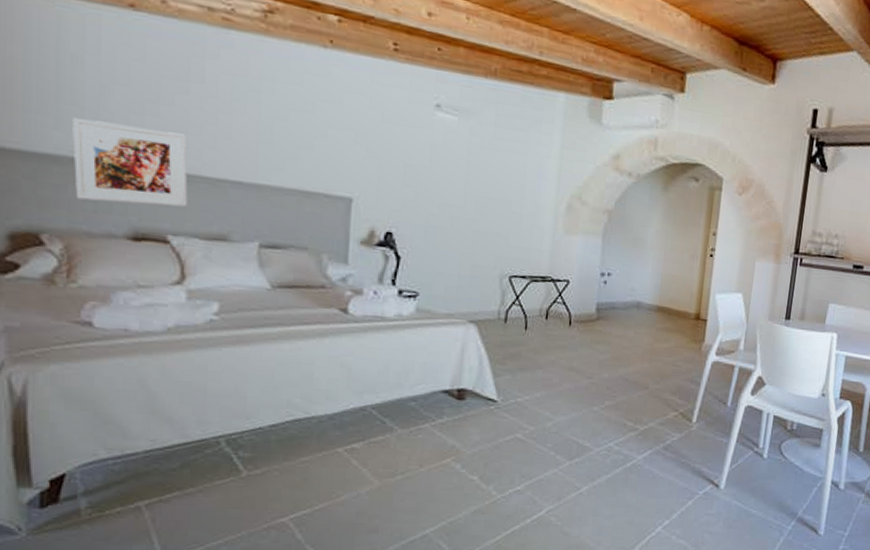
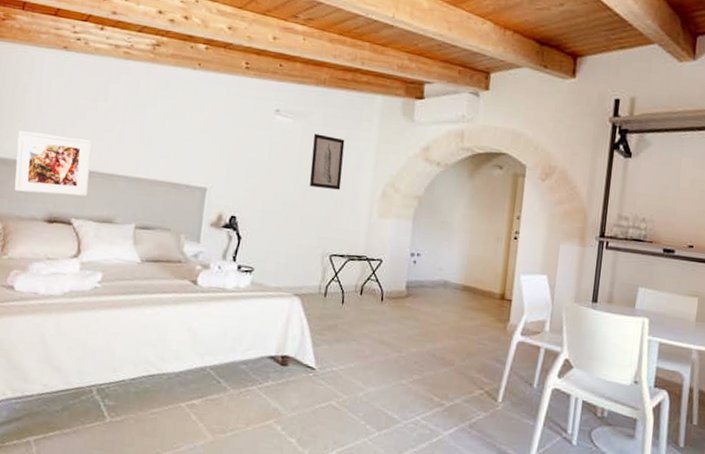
wall art: none [482,135,523,202] -> present [310,133,345,190]

